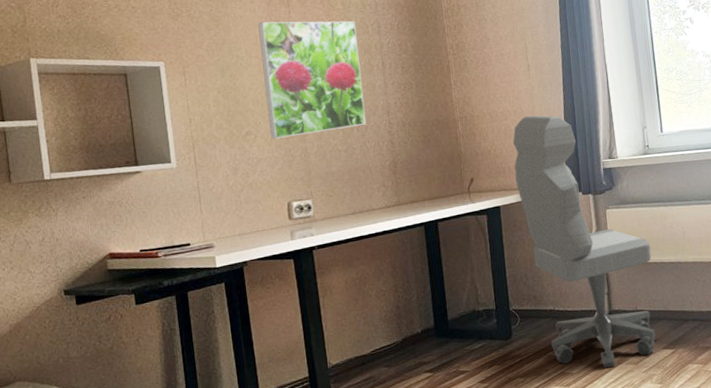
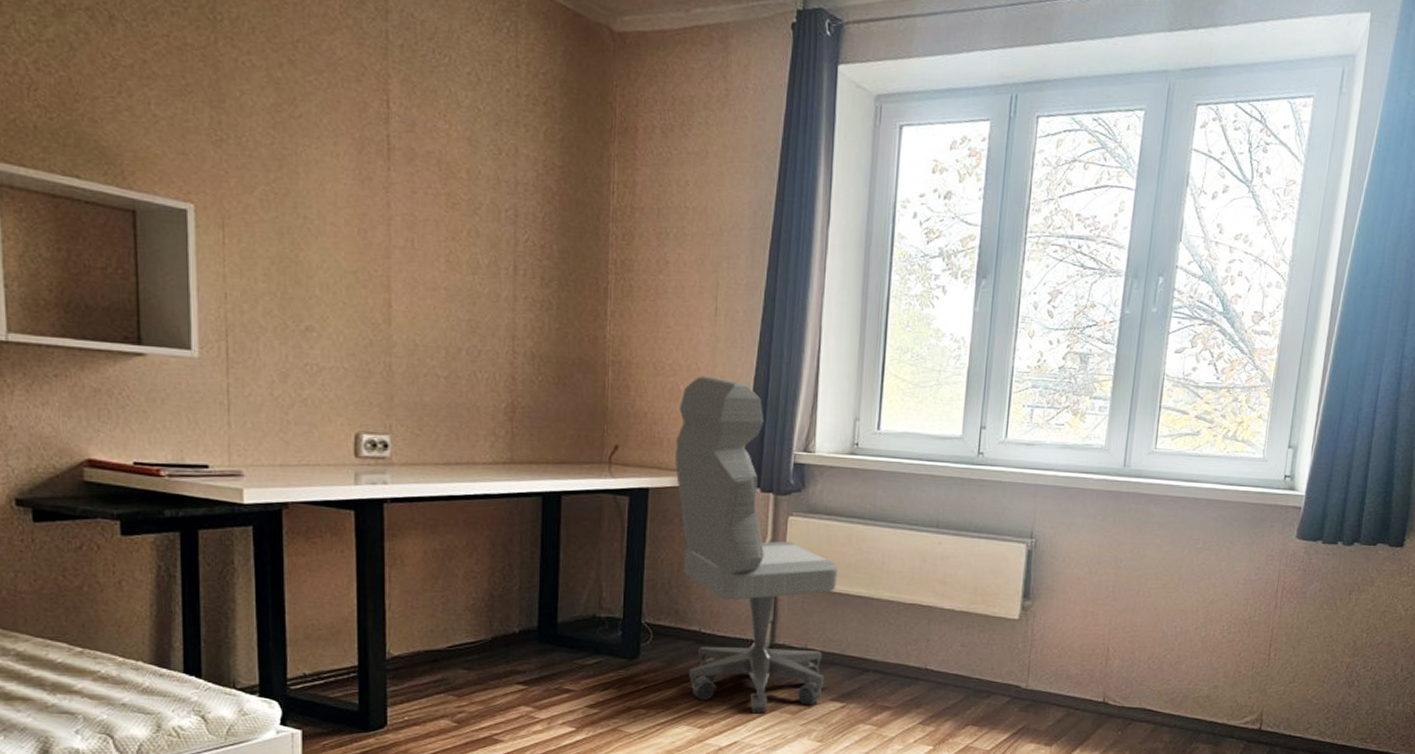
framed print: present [258,21,367,139] -> none [341,174,483,348]

